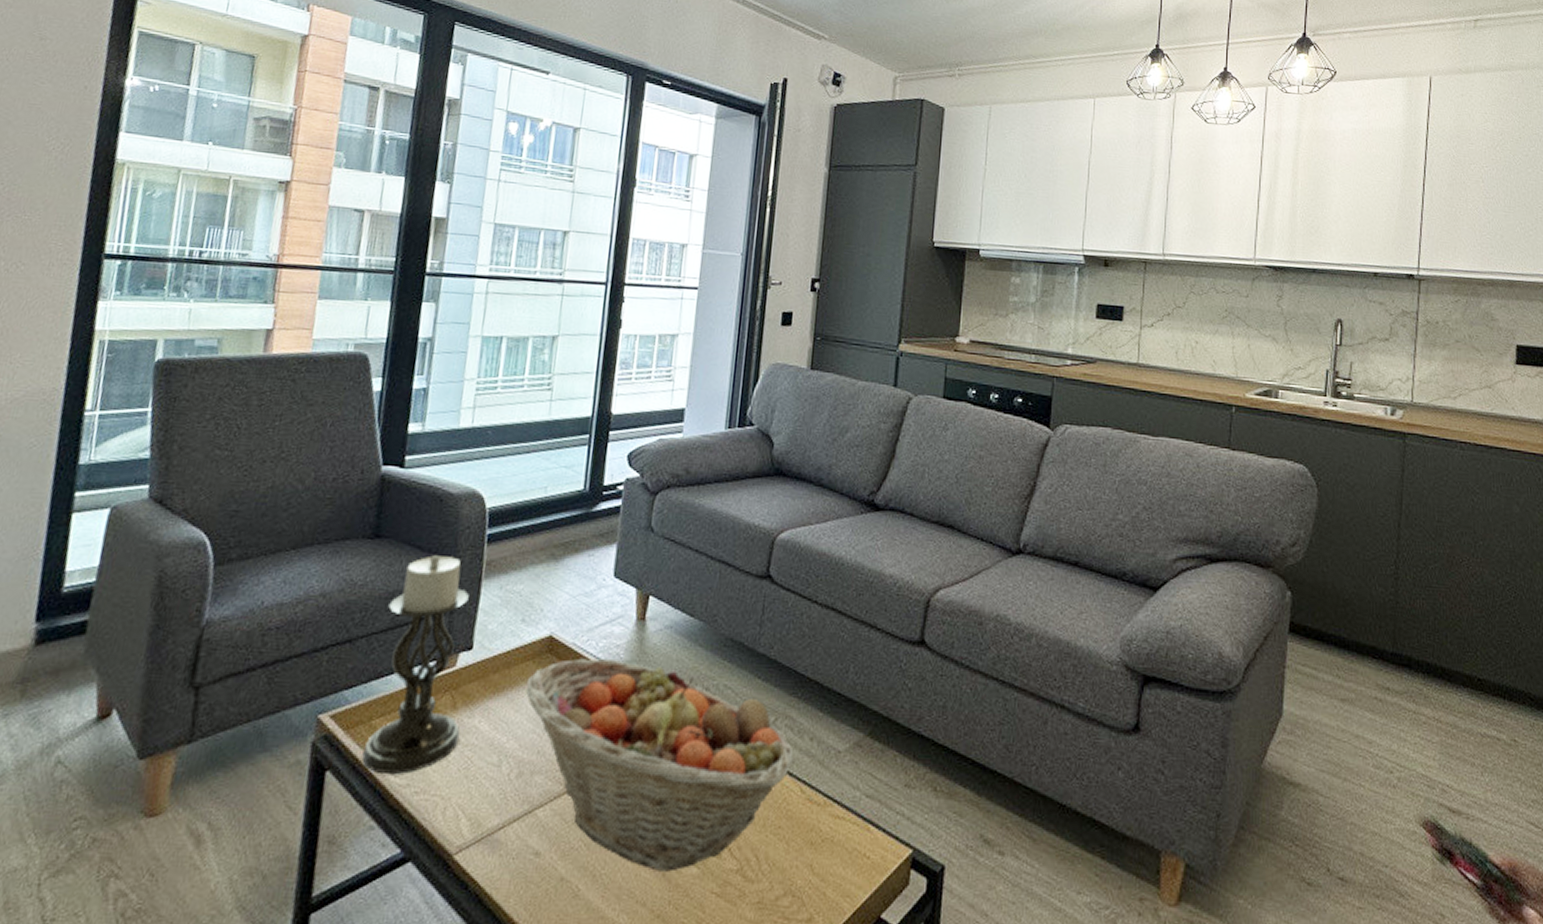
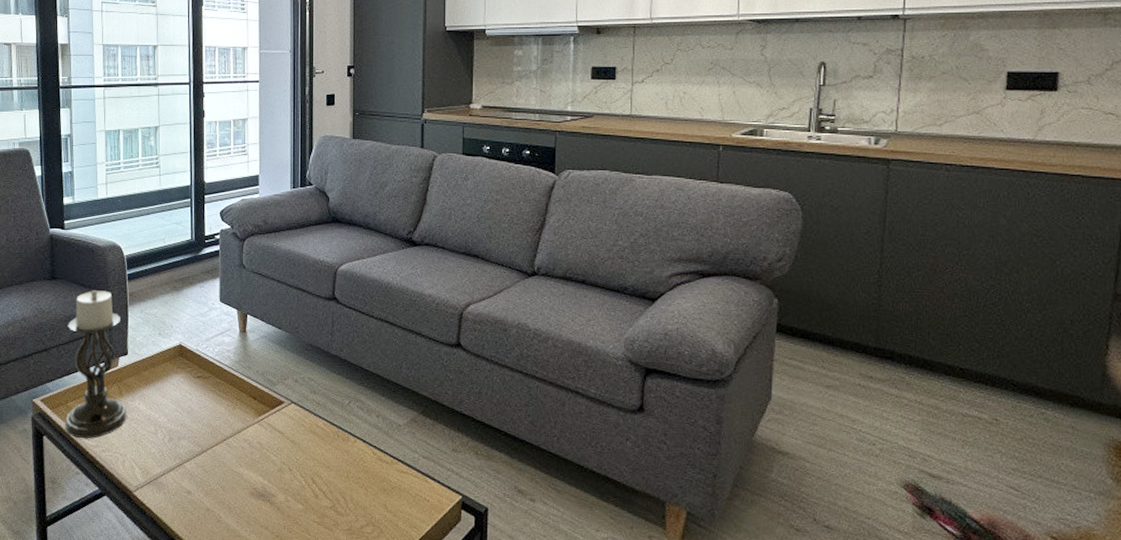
fruit basket: present [526,658,795,872] -> none [168,359,366,507]

